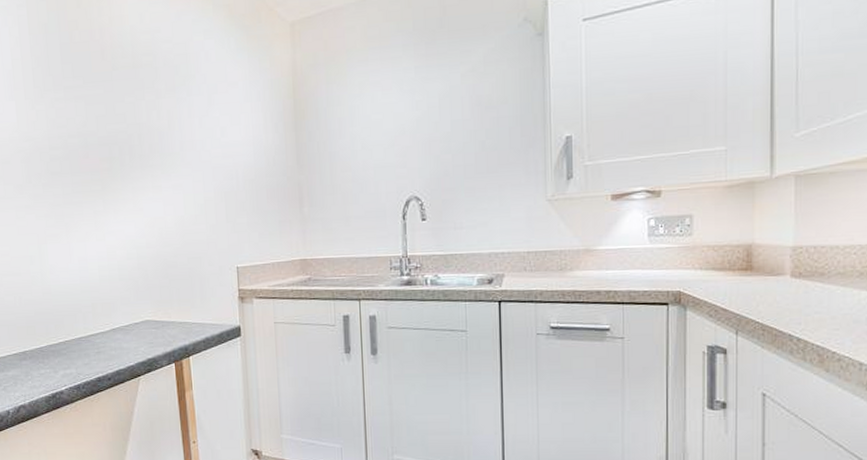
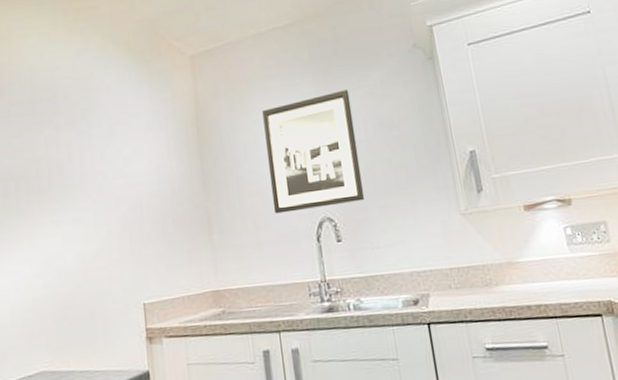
wall art: none [360,66,454,190] -> present [262,90,365,214]

